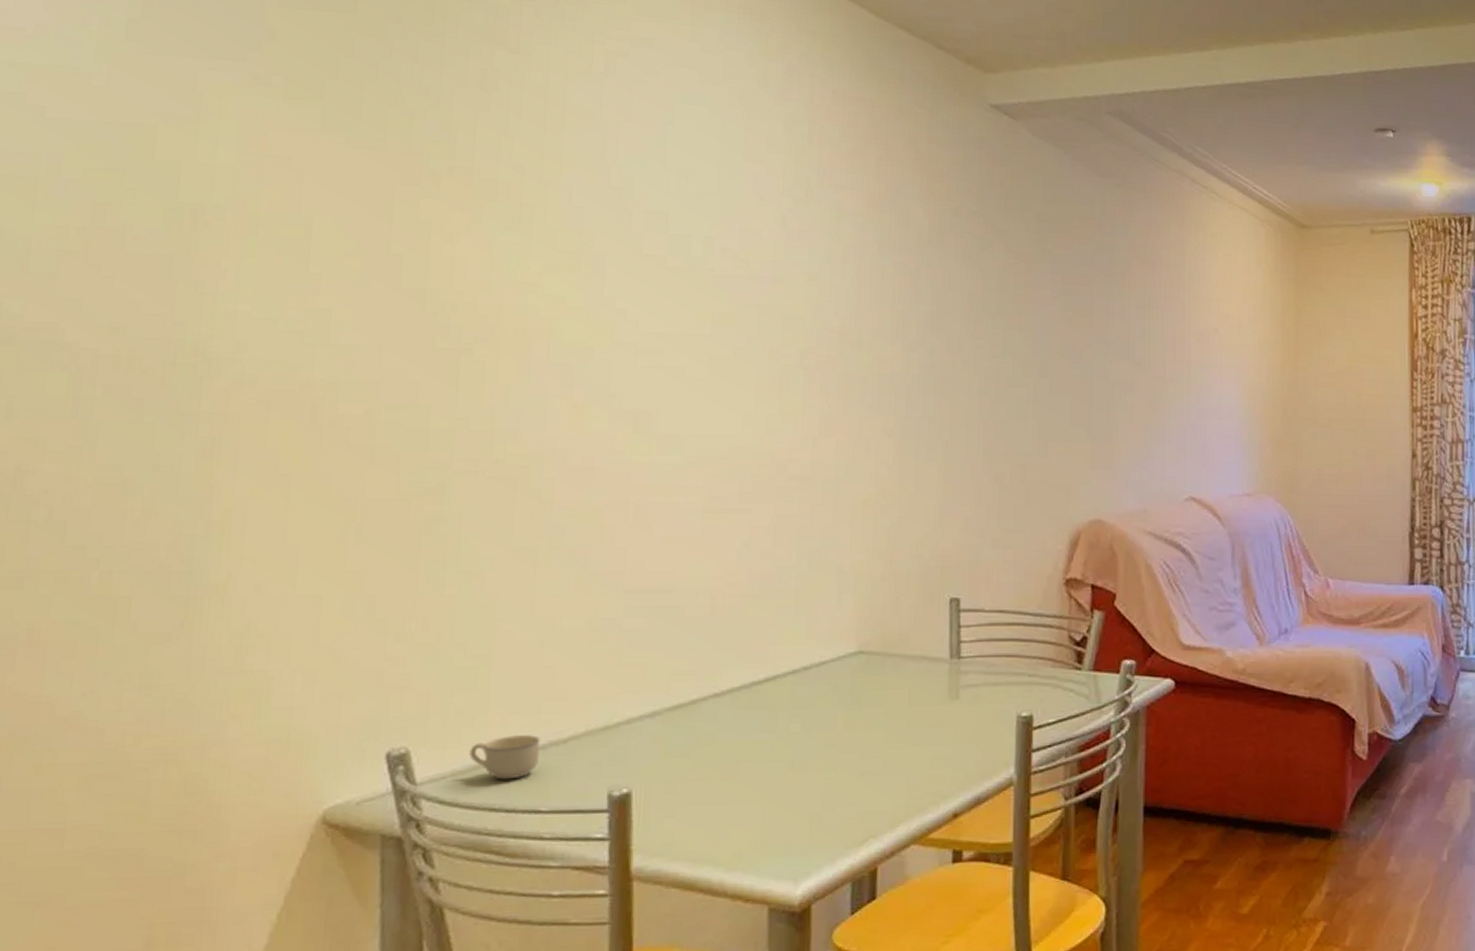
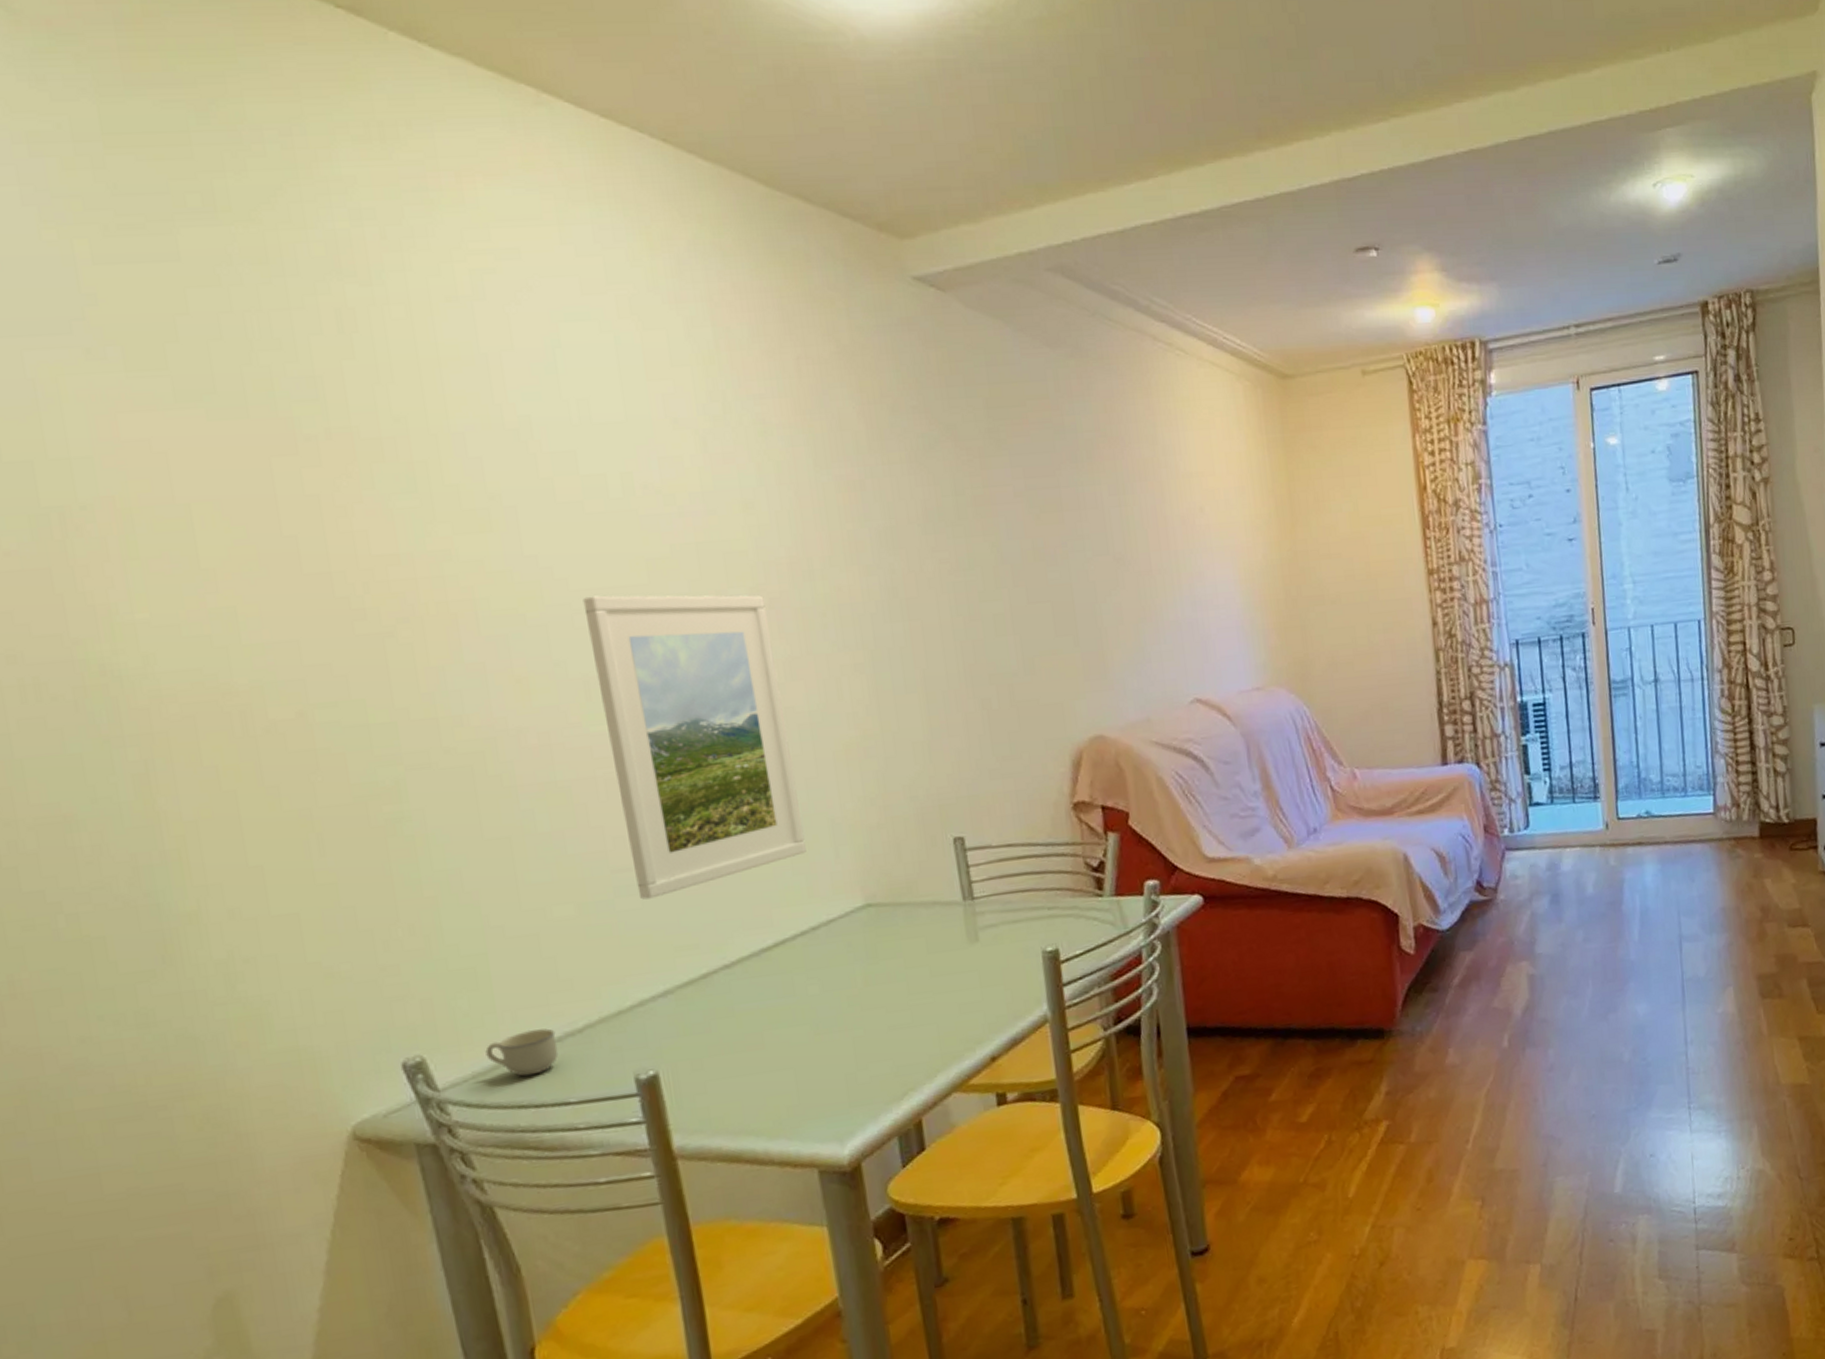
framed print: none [646,339,813,622] -> present [582,595,806,900]

